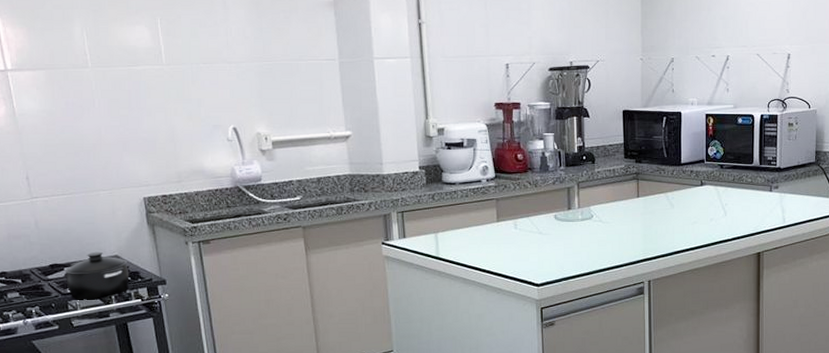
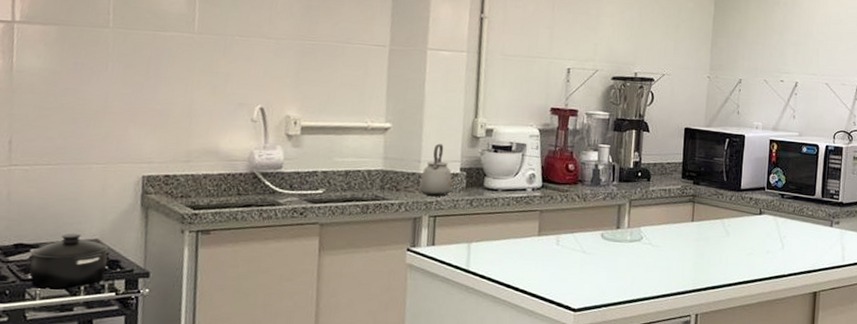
kettle: none [385,146,414,194] -> present [419,143,452,196]

